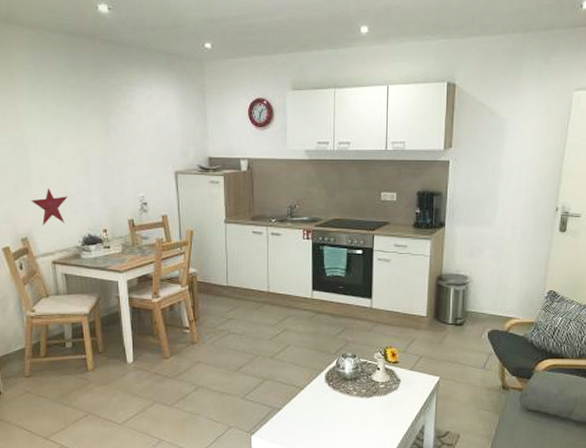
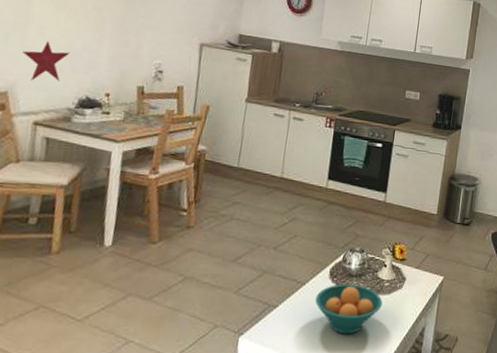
fruit bowl: none [315,387,379,433] -> present [315,284,383,335]

